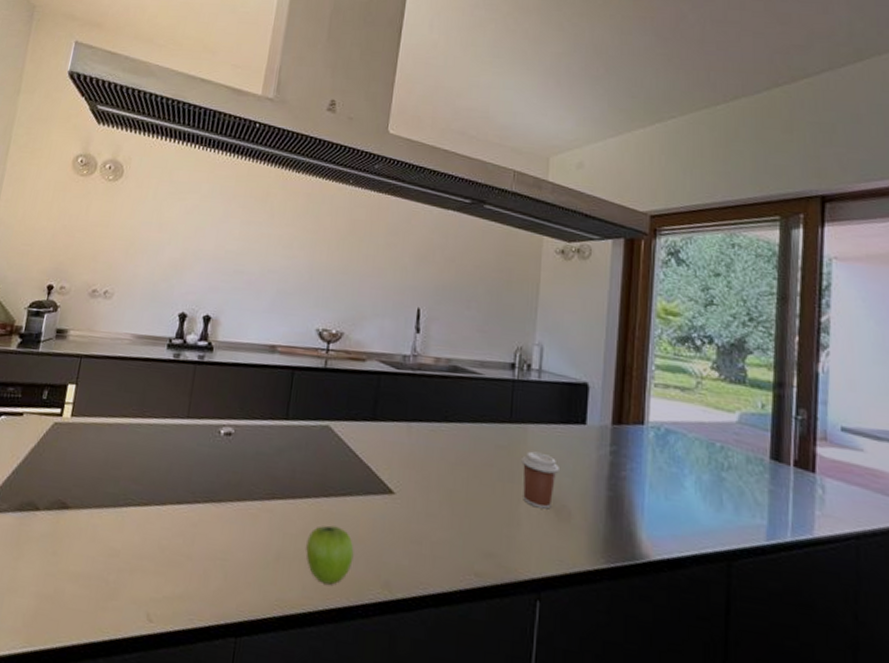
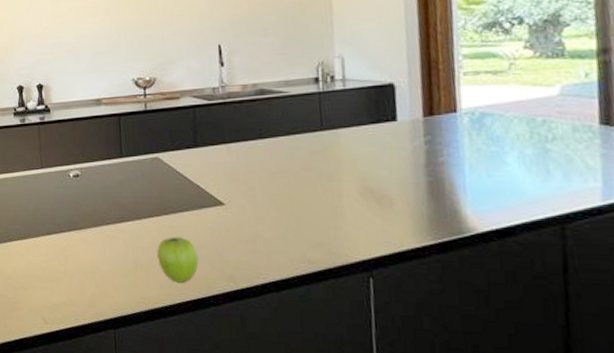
coffee cup: present [521,451,559,509] -> none [337,152,376,200]

